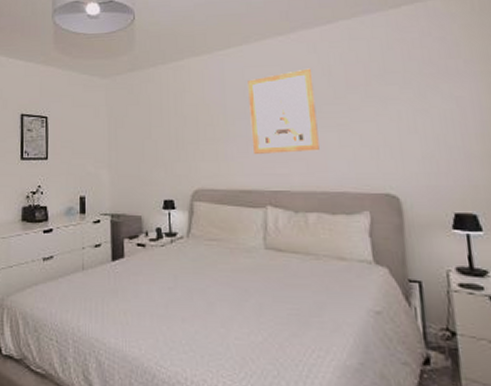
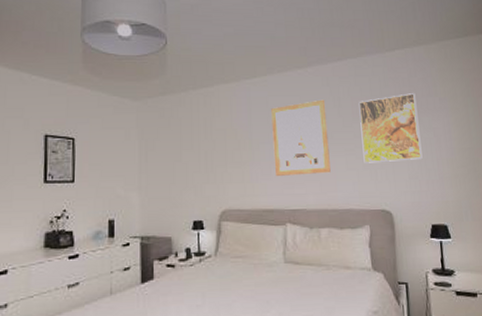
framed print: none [354,56,441,140] -> present [358,93,423,163]

